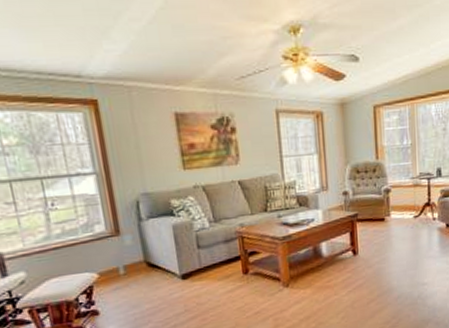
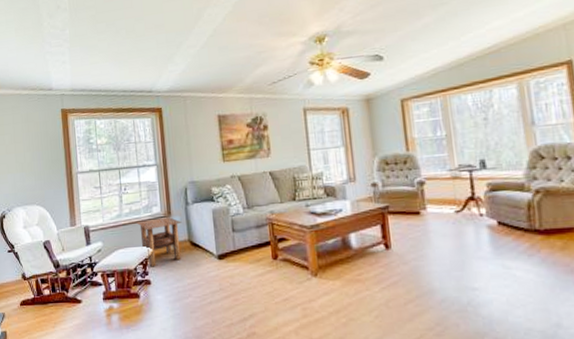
side table: none [73,235,137,296] -> present [137,216,182,267]

